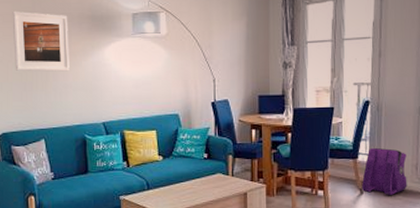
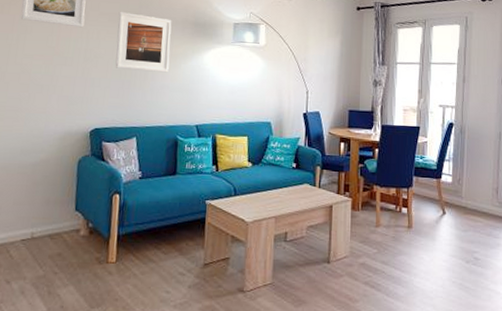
backpack: present [362,147,407,195] -> none [445,168,488,217]

